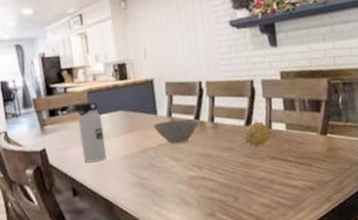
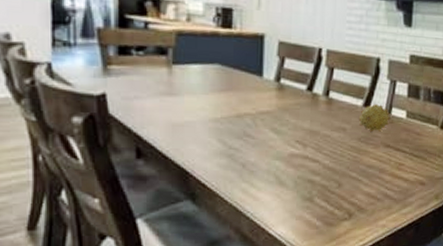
water bottle: present [78,102,107,163] -> none [158,46,191,120]
bowl: present [153,119,200,144] -> none [256,86,313,114]

